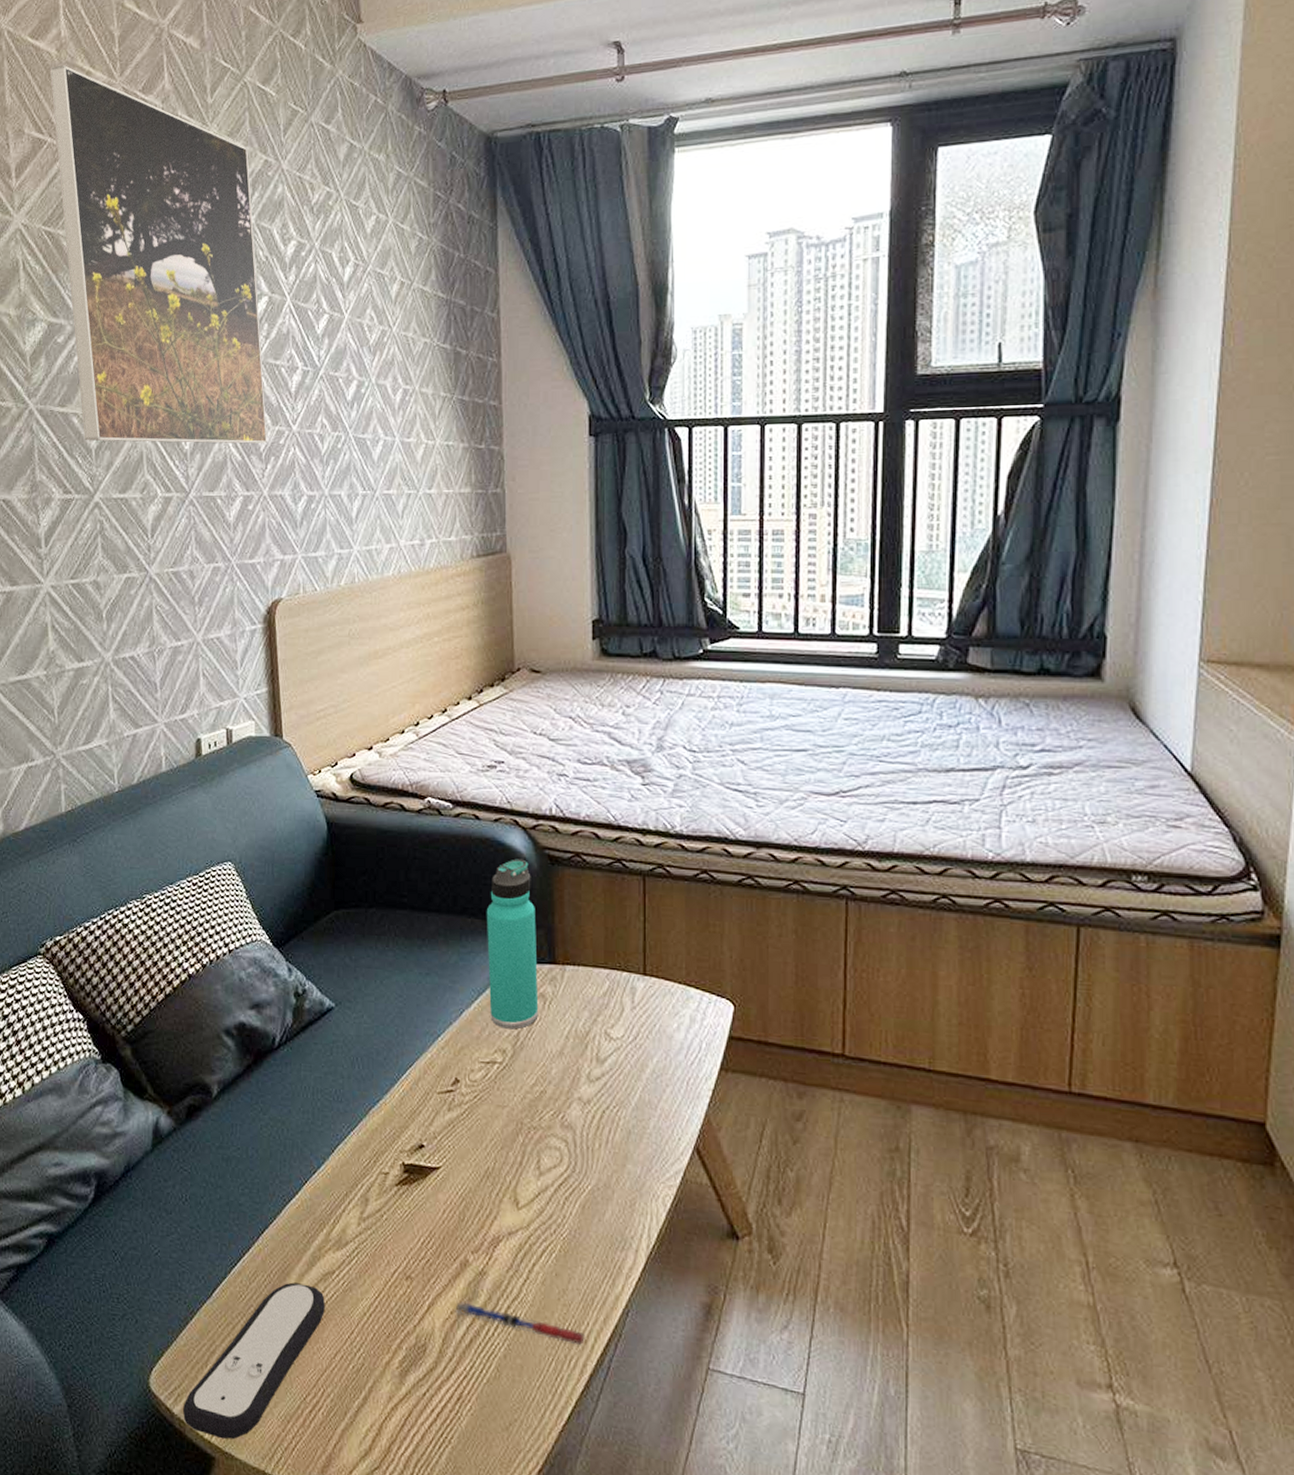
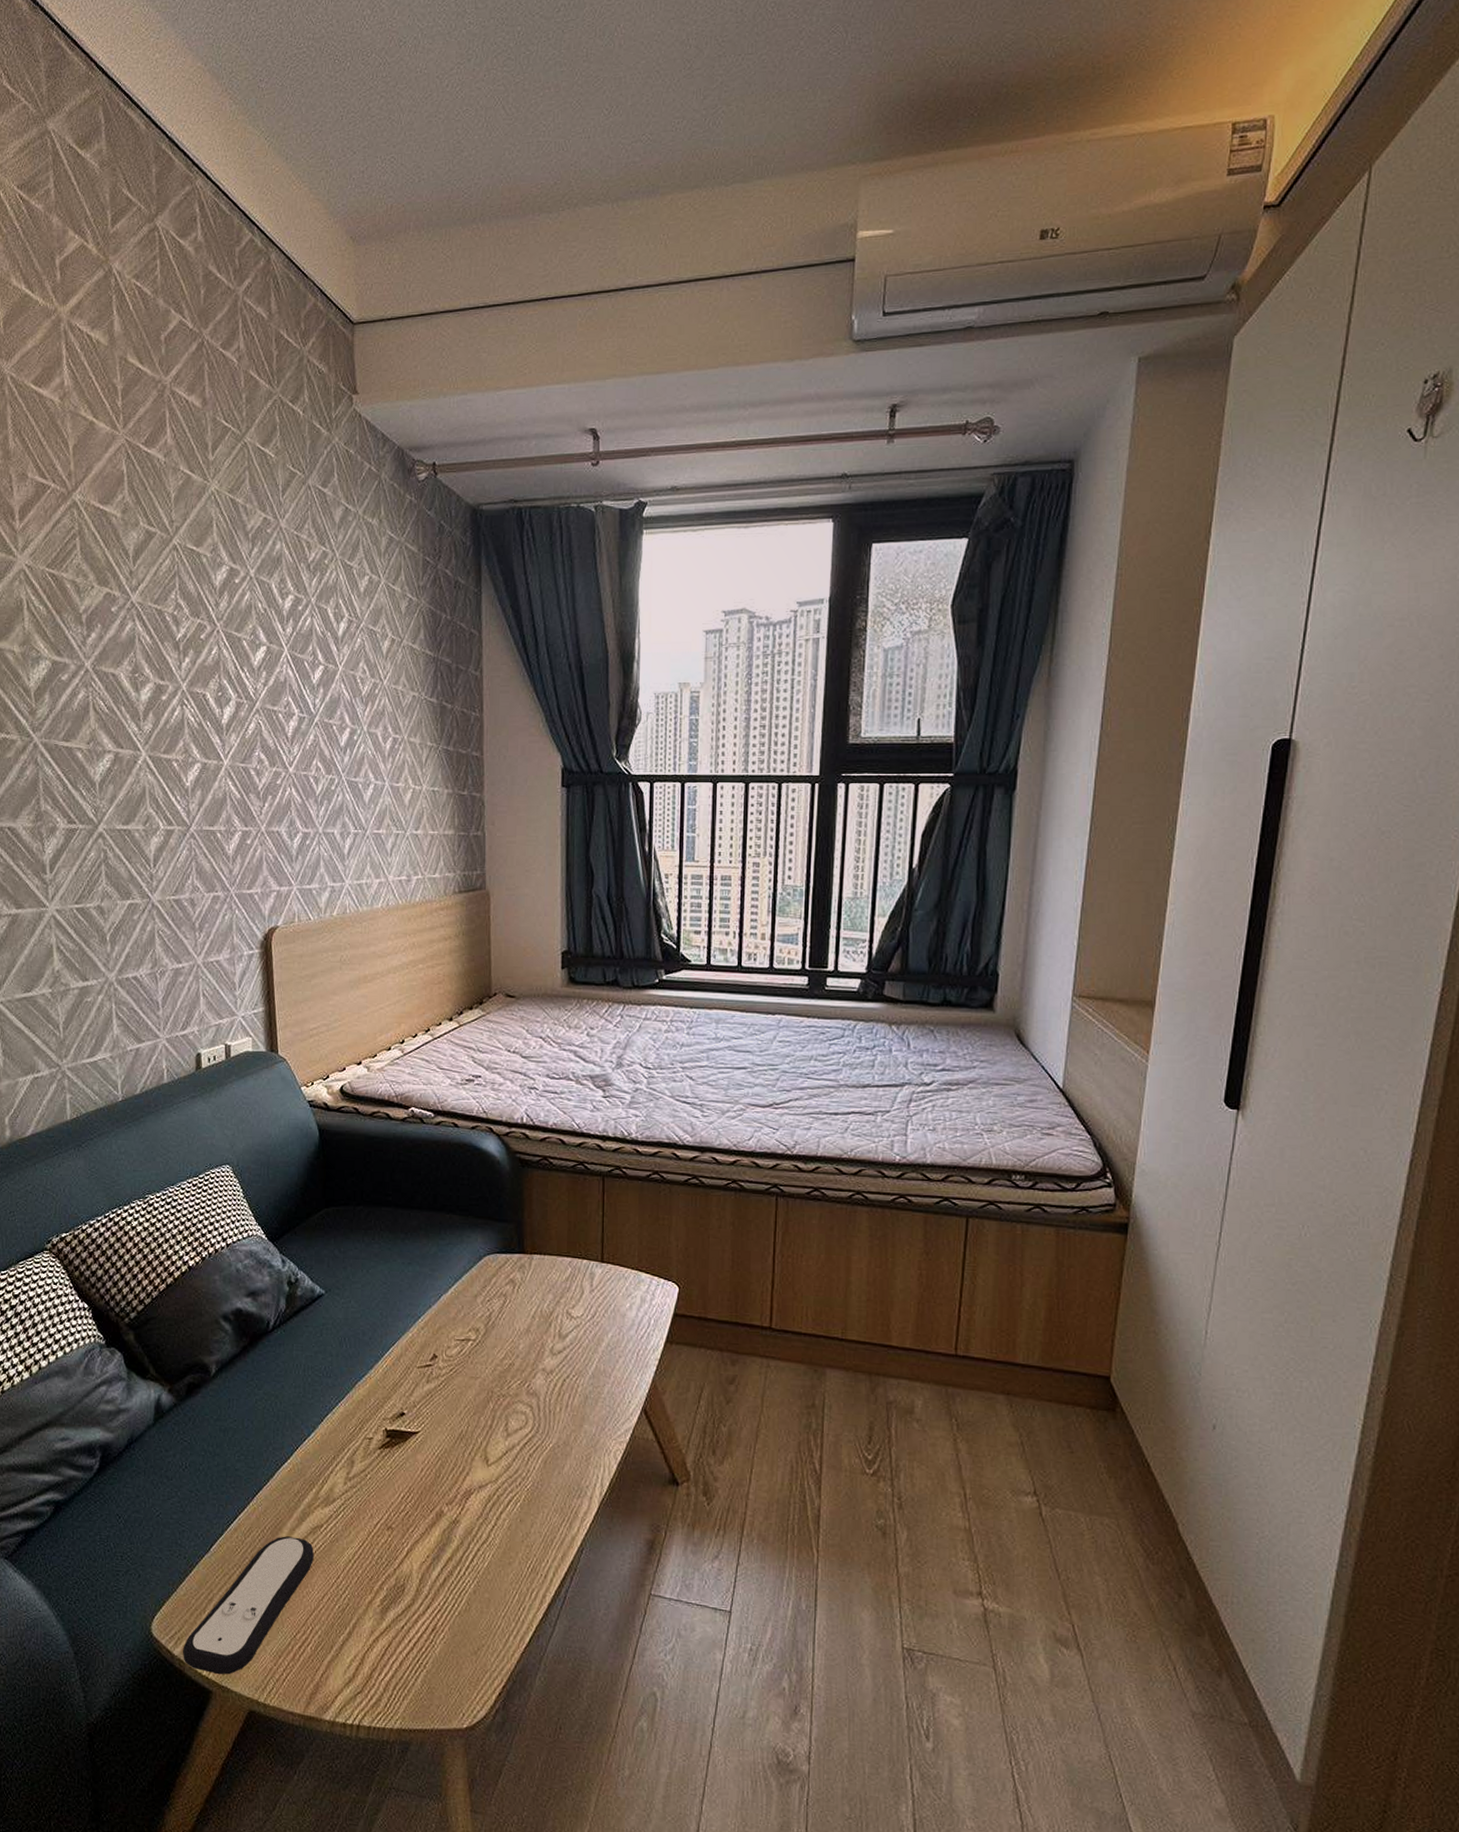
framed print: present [49,64,267,444] -> none [53,413,265,783]
pen: present [456,1301,585,1346] -> none [432,1546,545,1580]
thermos bottle: present [486,859,539,1030] -> none [463,1162,509,1311]

